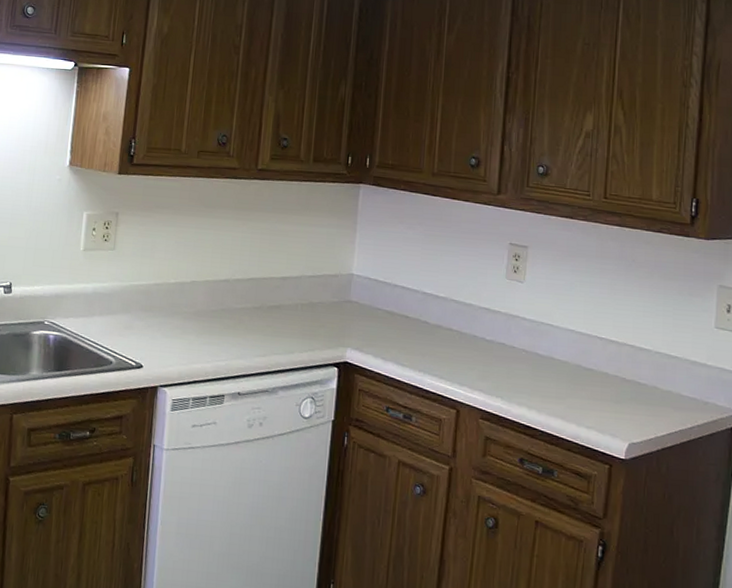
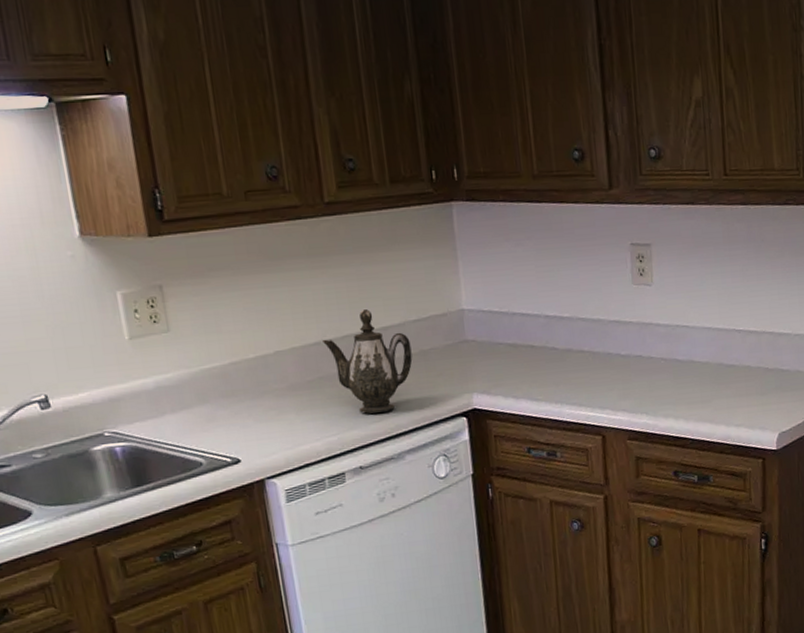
teapot: none [231,260,303,350] -> present [322,309,413,414]

